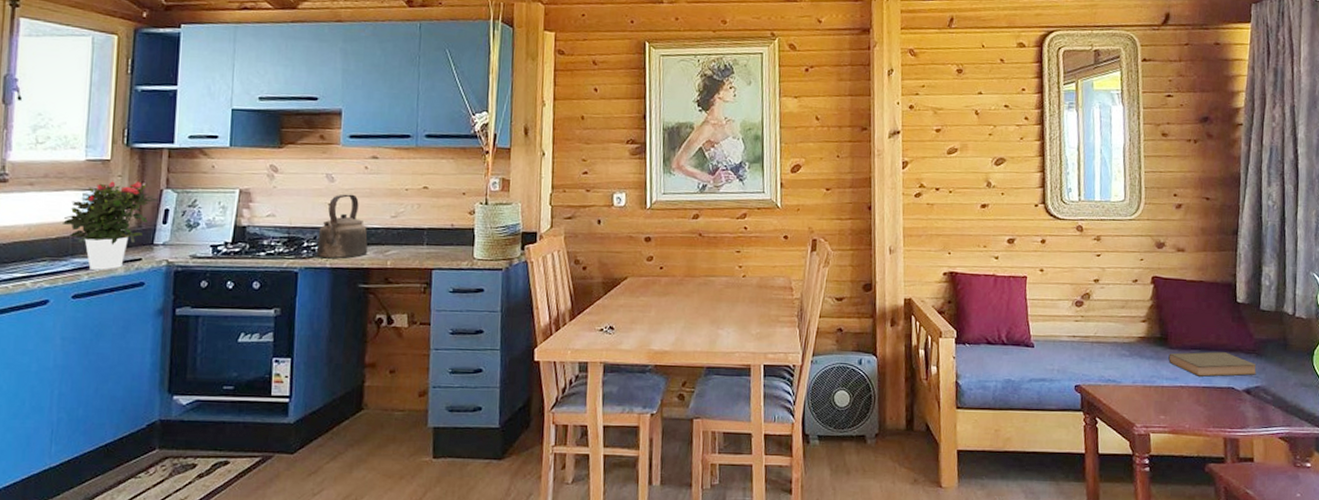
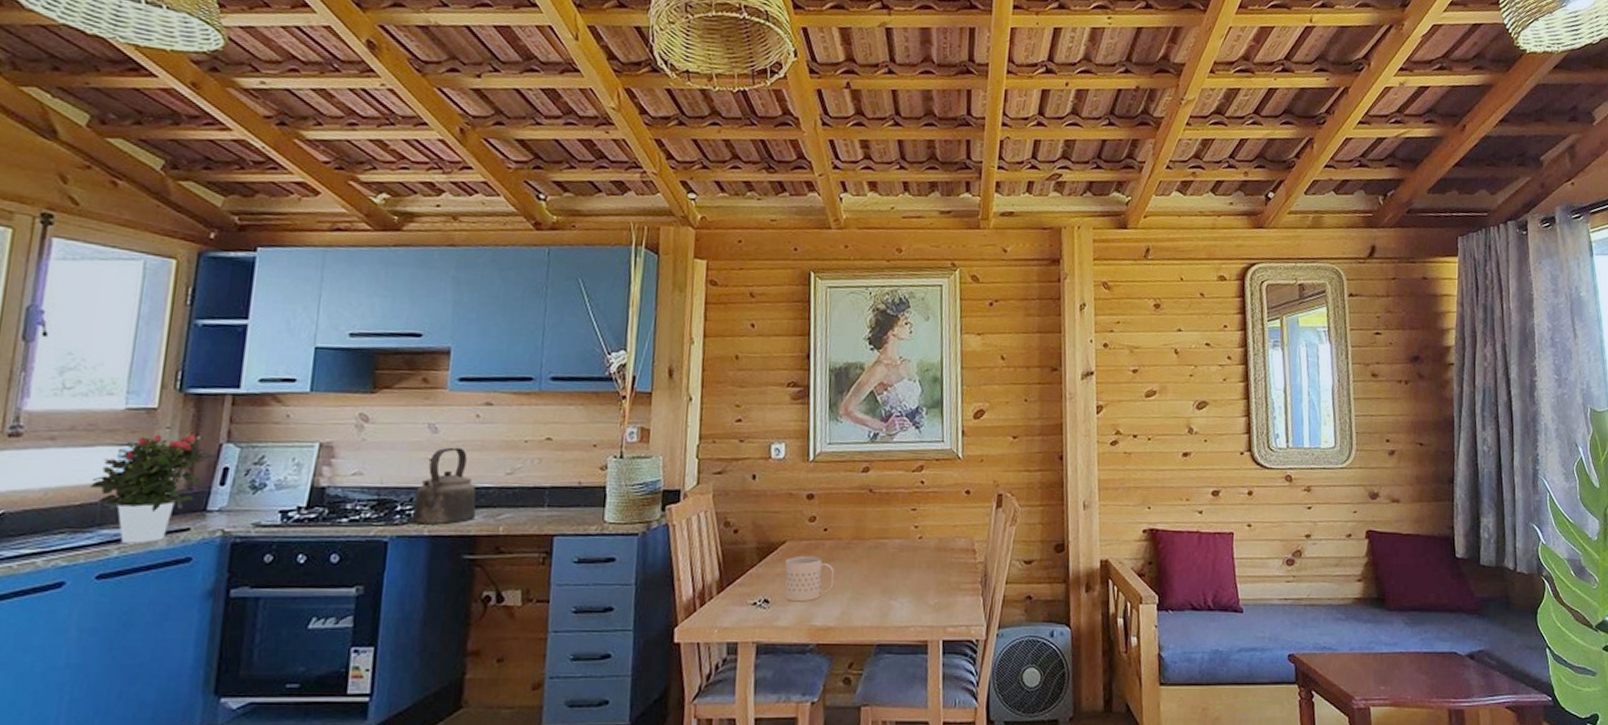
mug: none [626,290,670,329] -> present [784,555,835,602]
book: present [1168,352,1257,377] -> none [1387,613,1479,641]

